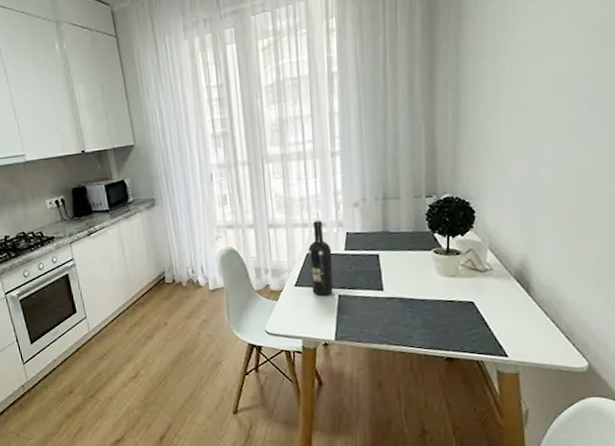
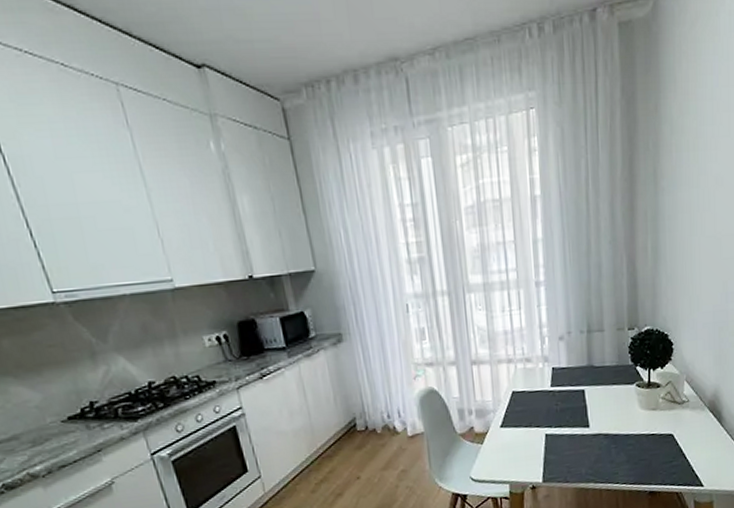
wine bottle: present [308,221,333,296] -> none [513,355,540,436]

